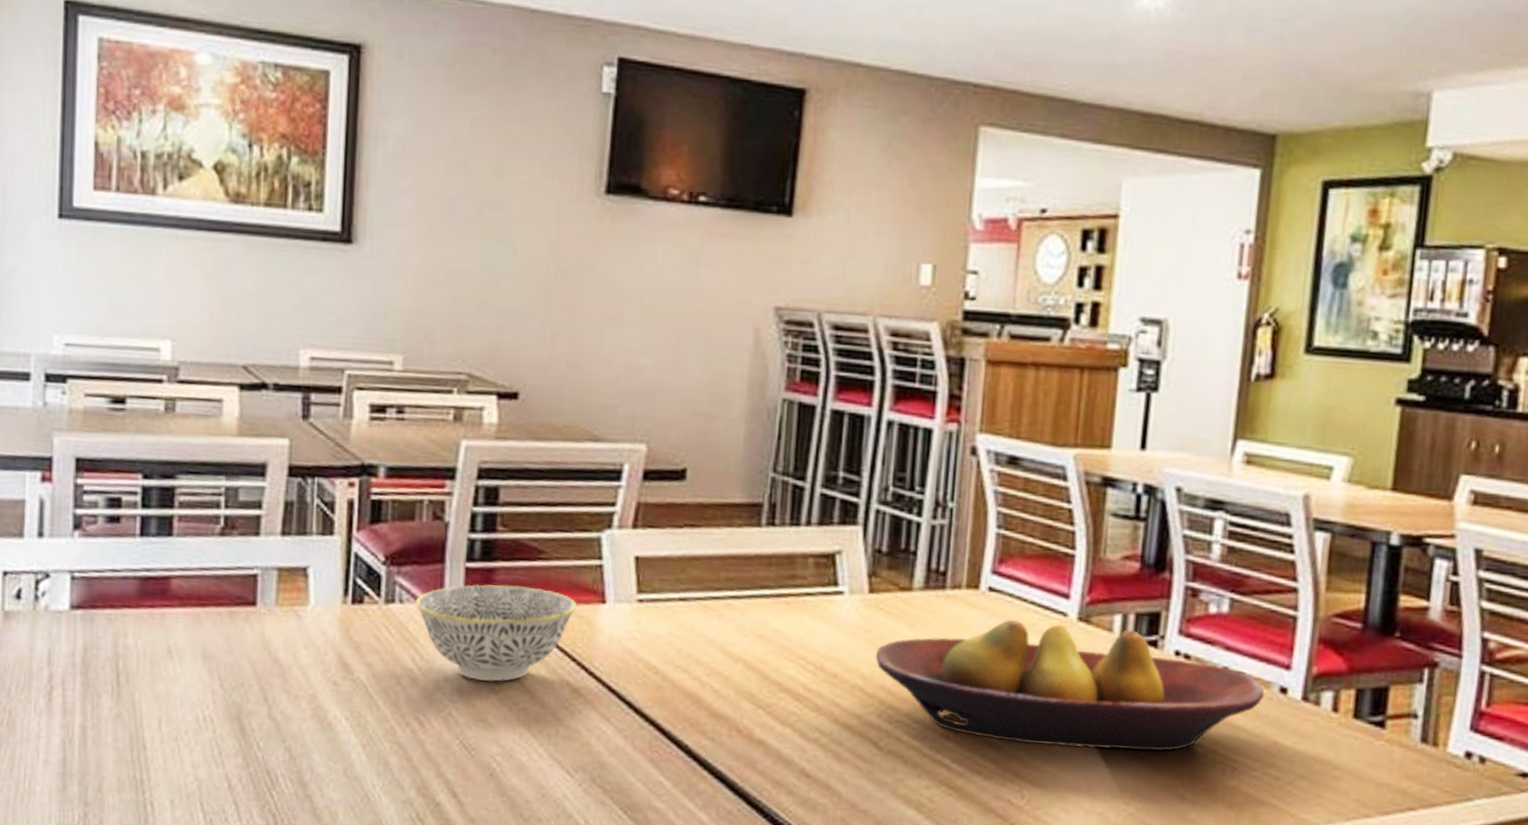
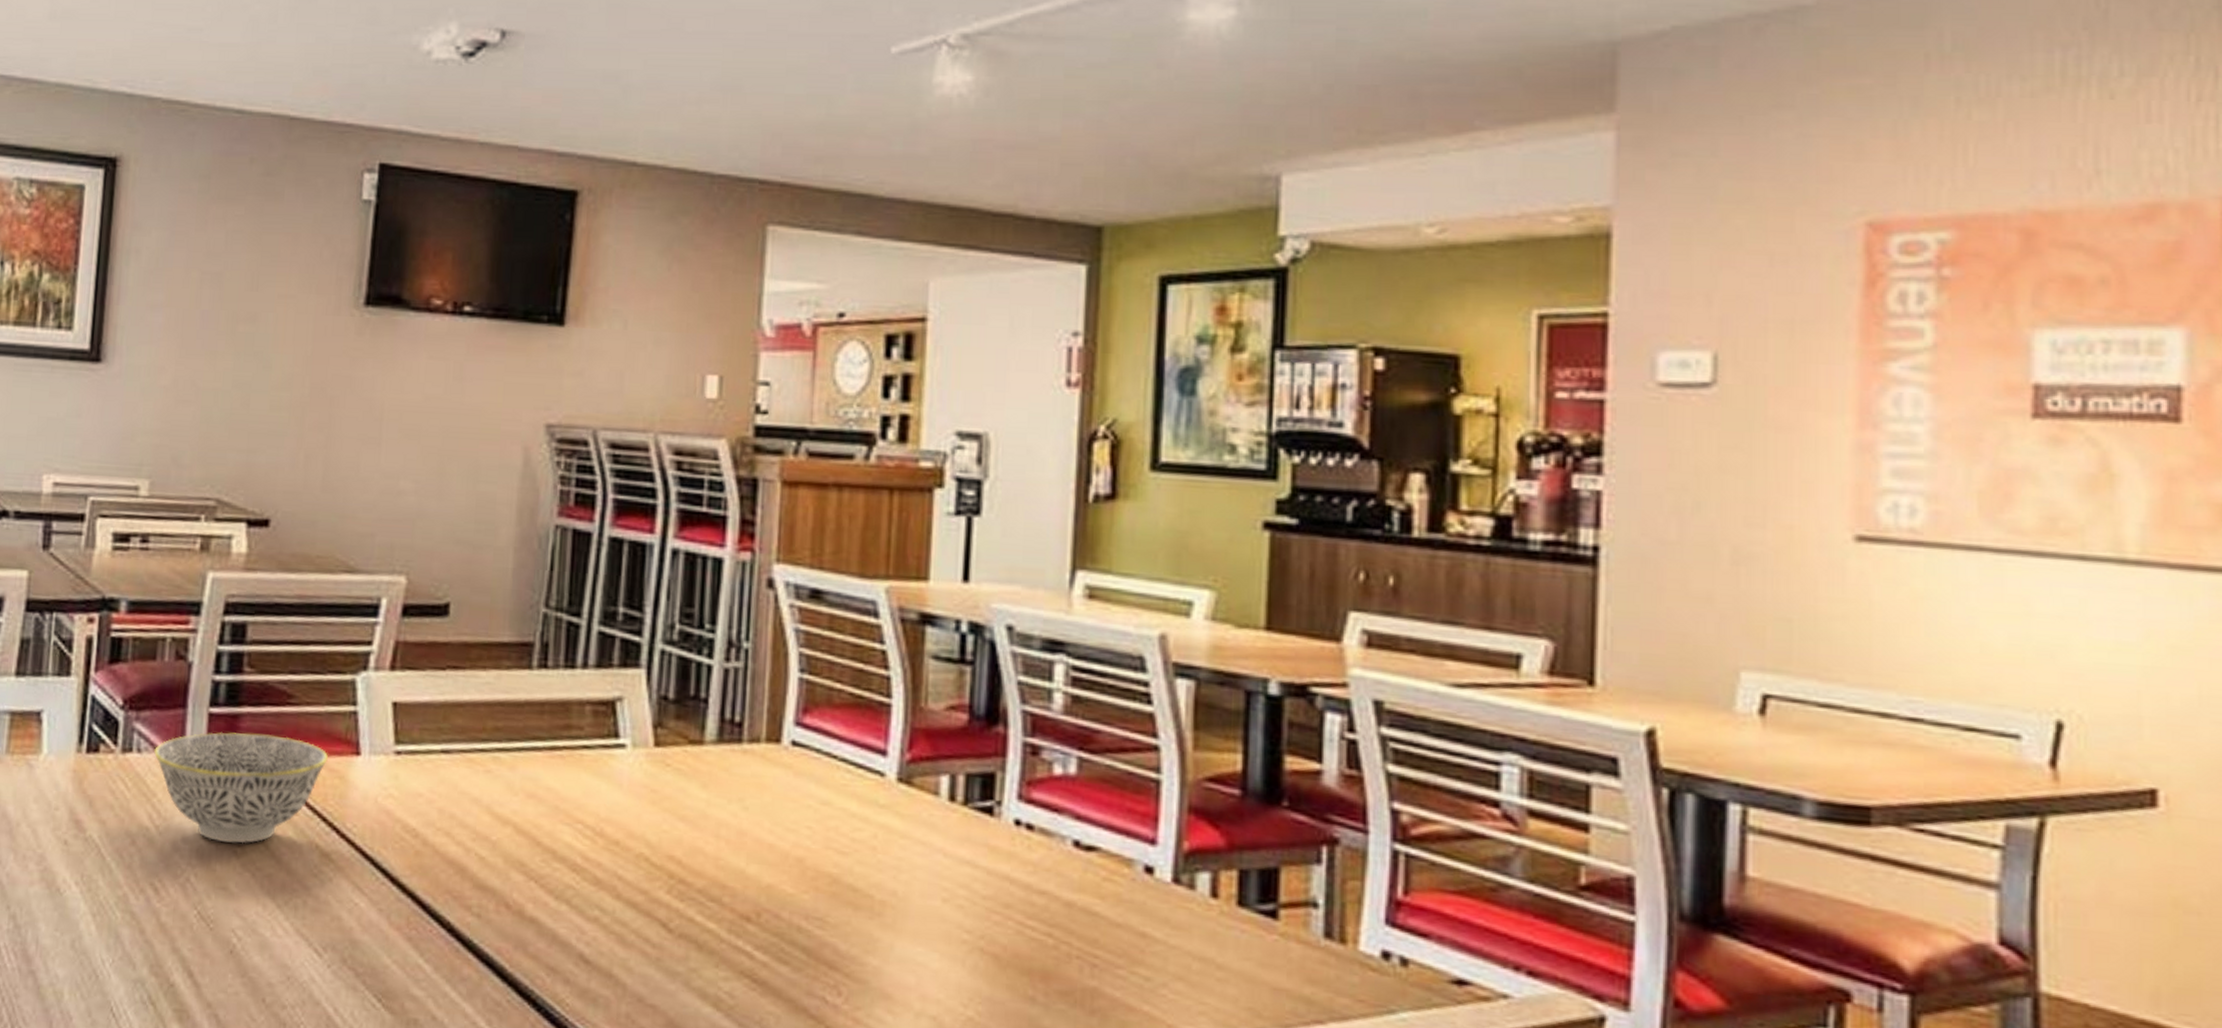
fruit bowl: present [875,619,1265,752] -> none [662,779,1127,942]

